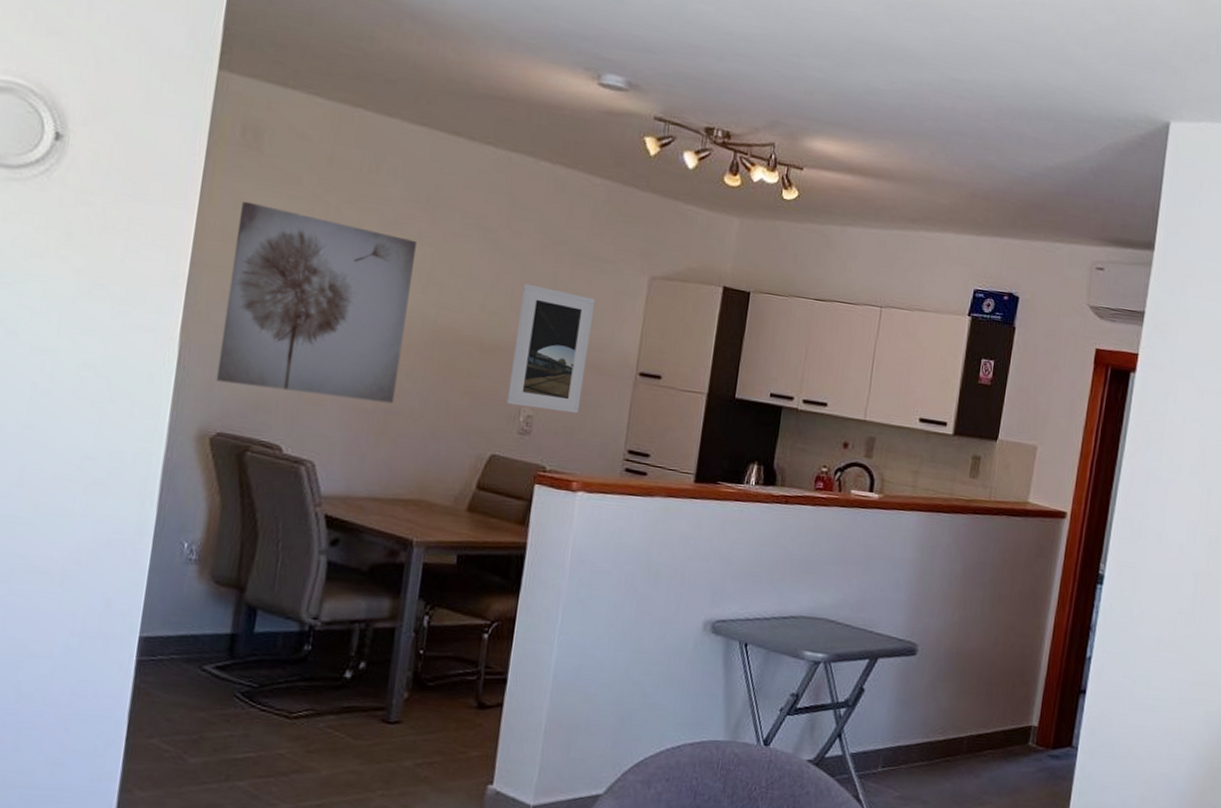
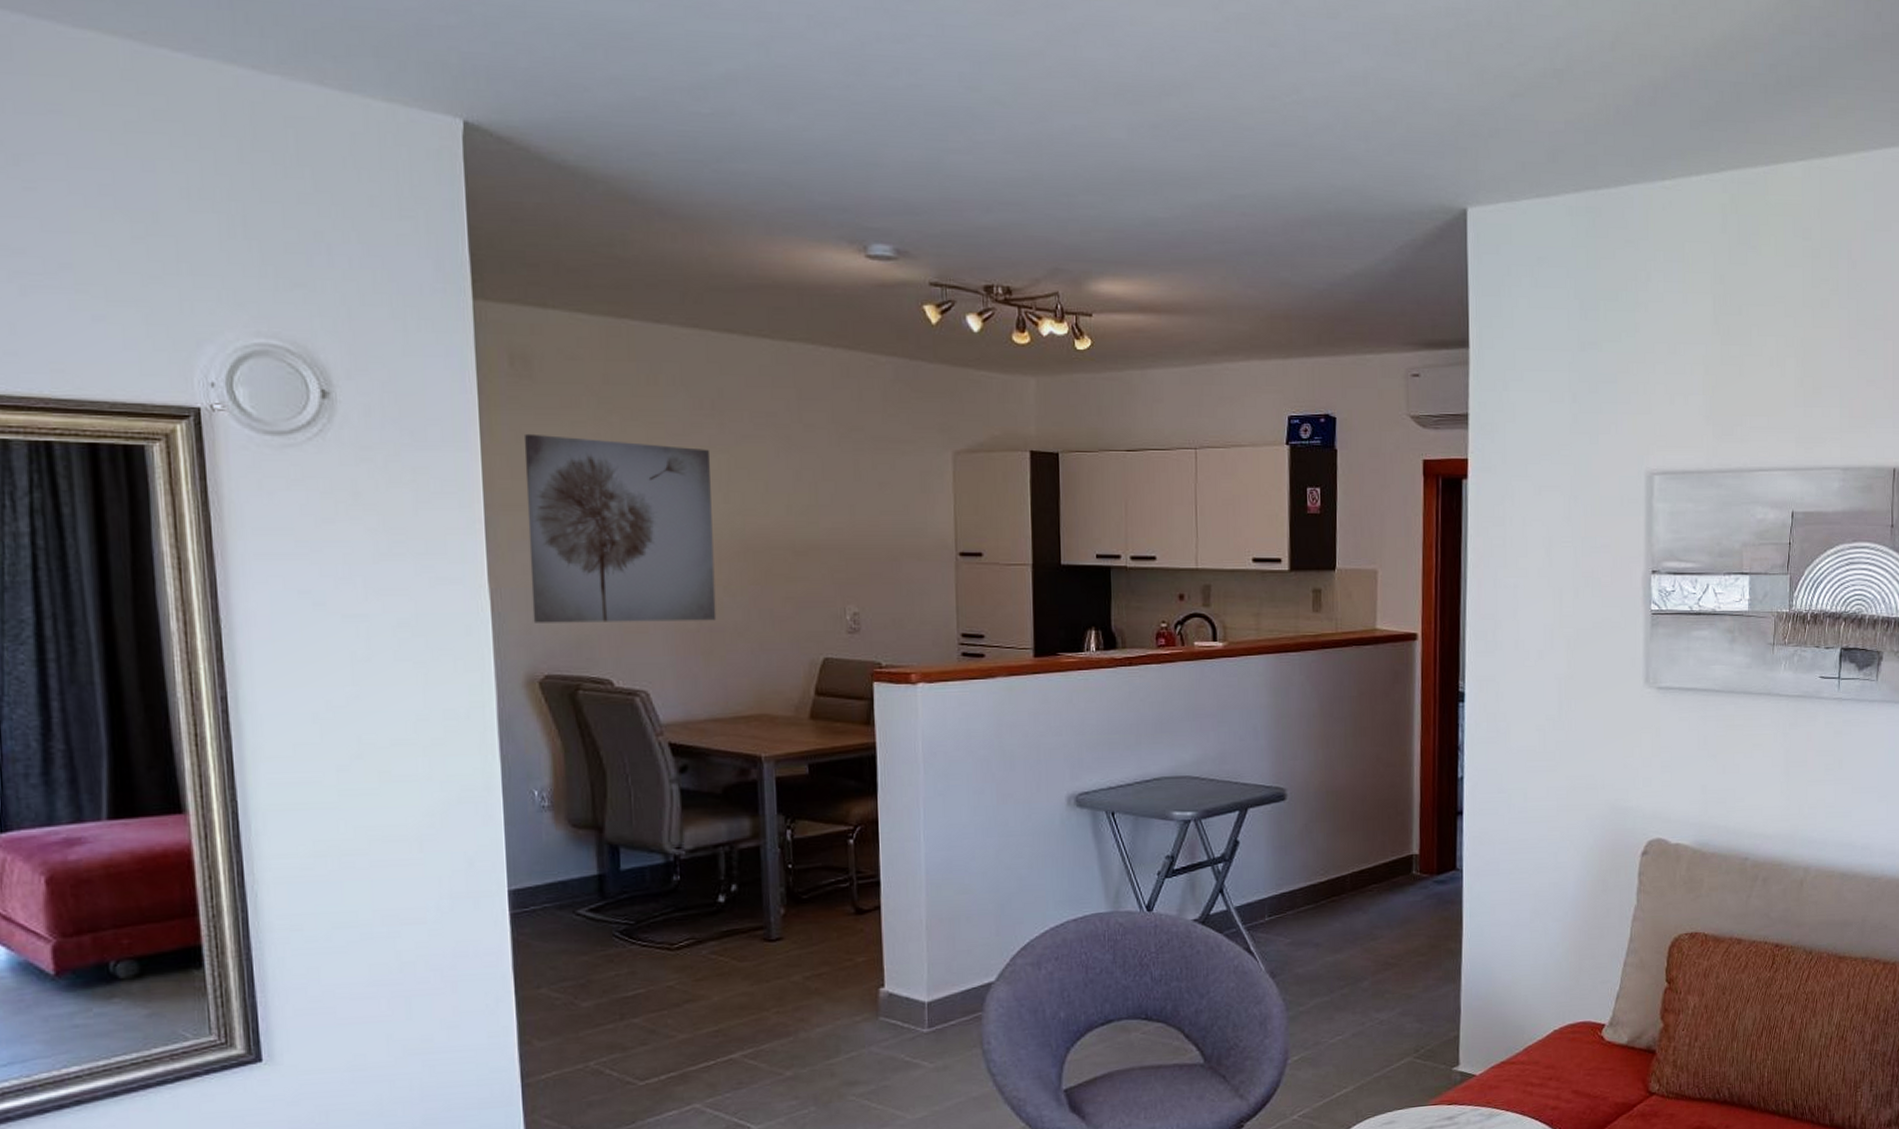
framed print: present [507,283,596,414] -> none [826,477,905,605]

